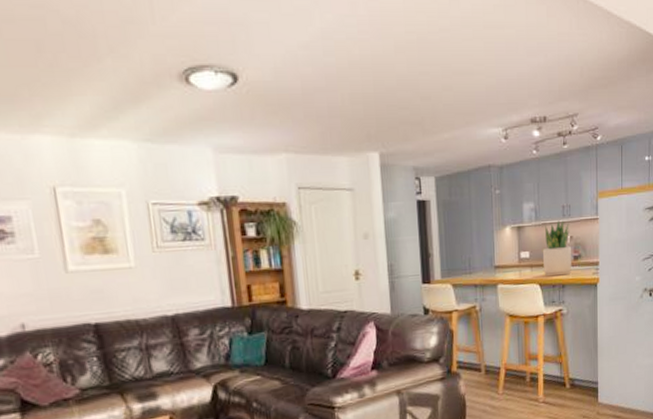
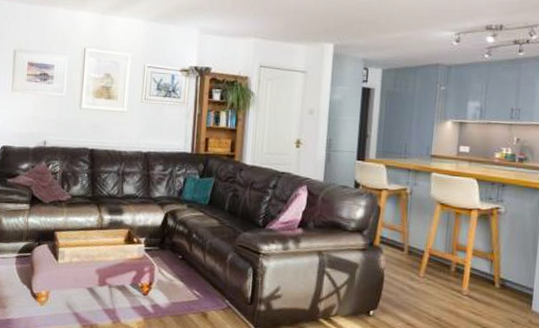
planter: present [542,220,572,277] -> none [483,122,517,175]

